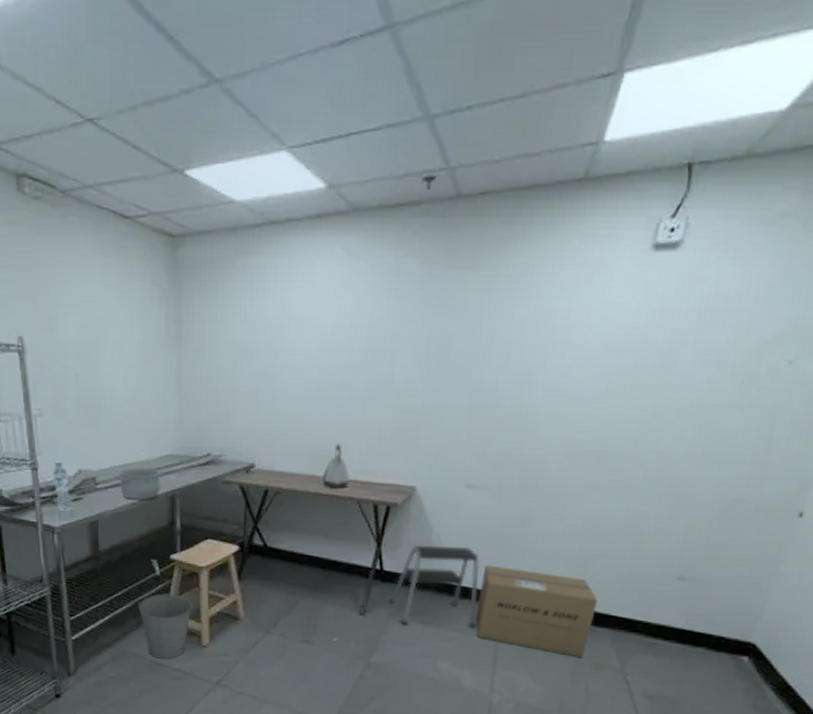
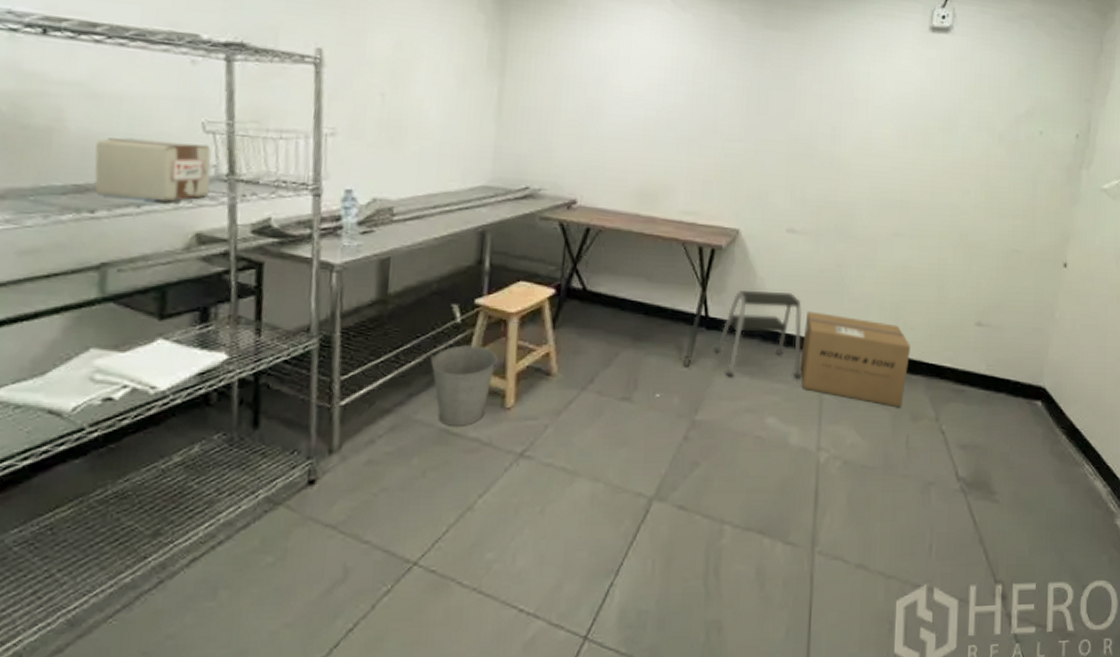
cooking pot: present [114,467,165,501] -> none [415,198,476,236]
kettle: present [322,443,350,489] -> none [647,182,675,230]

